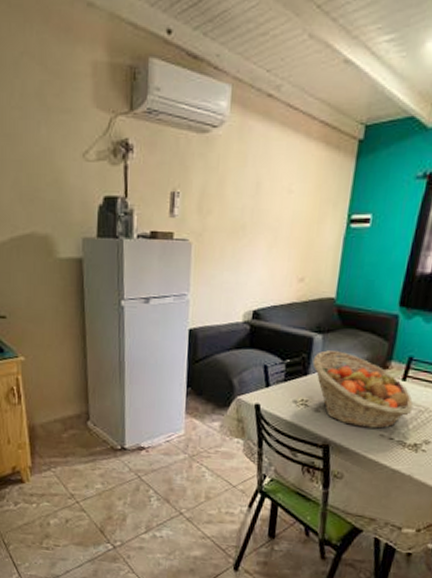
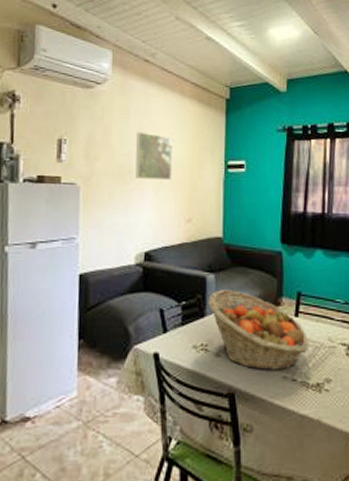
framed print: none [249,182,292,236] -> present [136,131,172,180]

